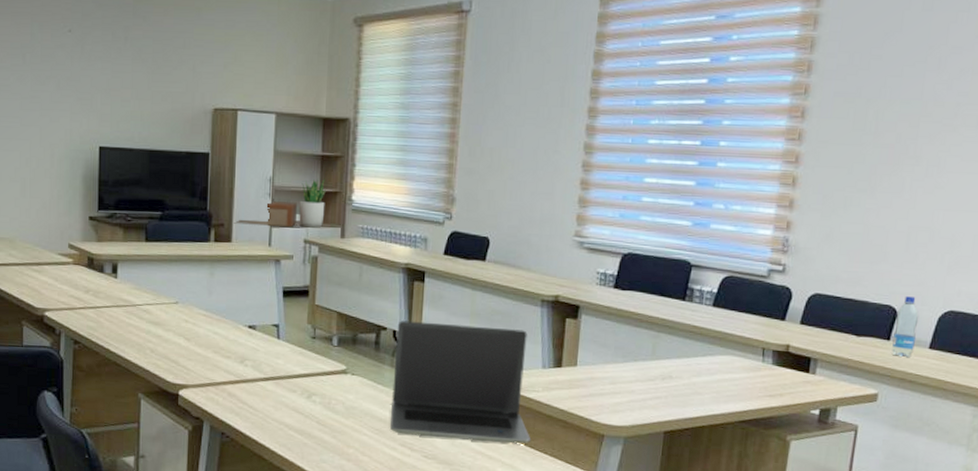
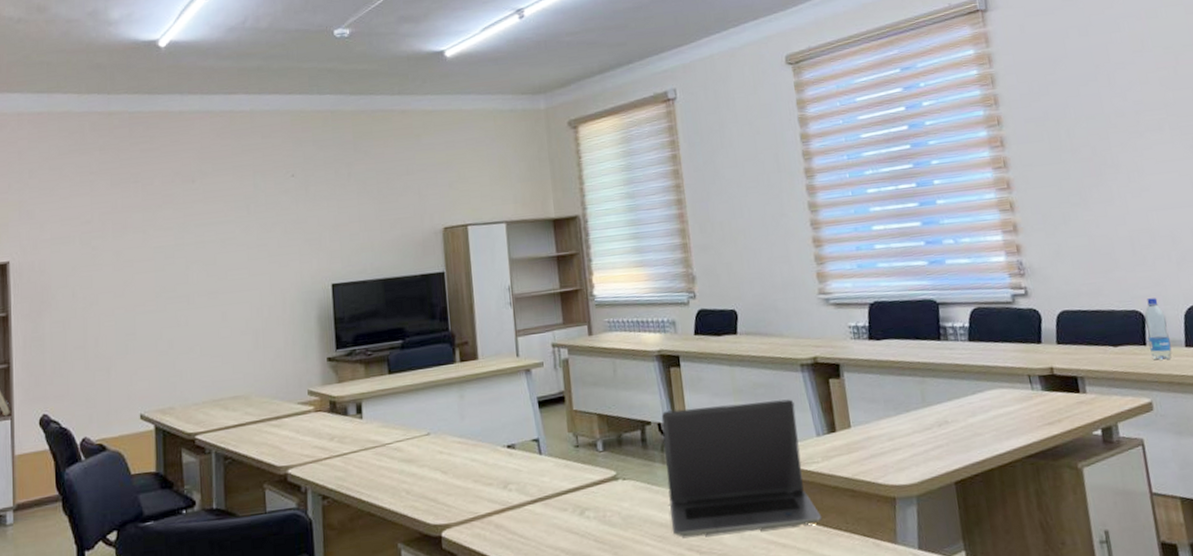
decorative box: present [234,201,297,228] -> none [478,307,541,340]
planter: present [299,177,326,228] -> none [541,278,569,331]

